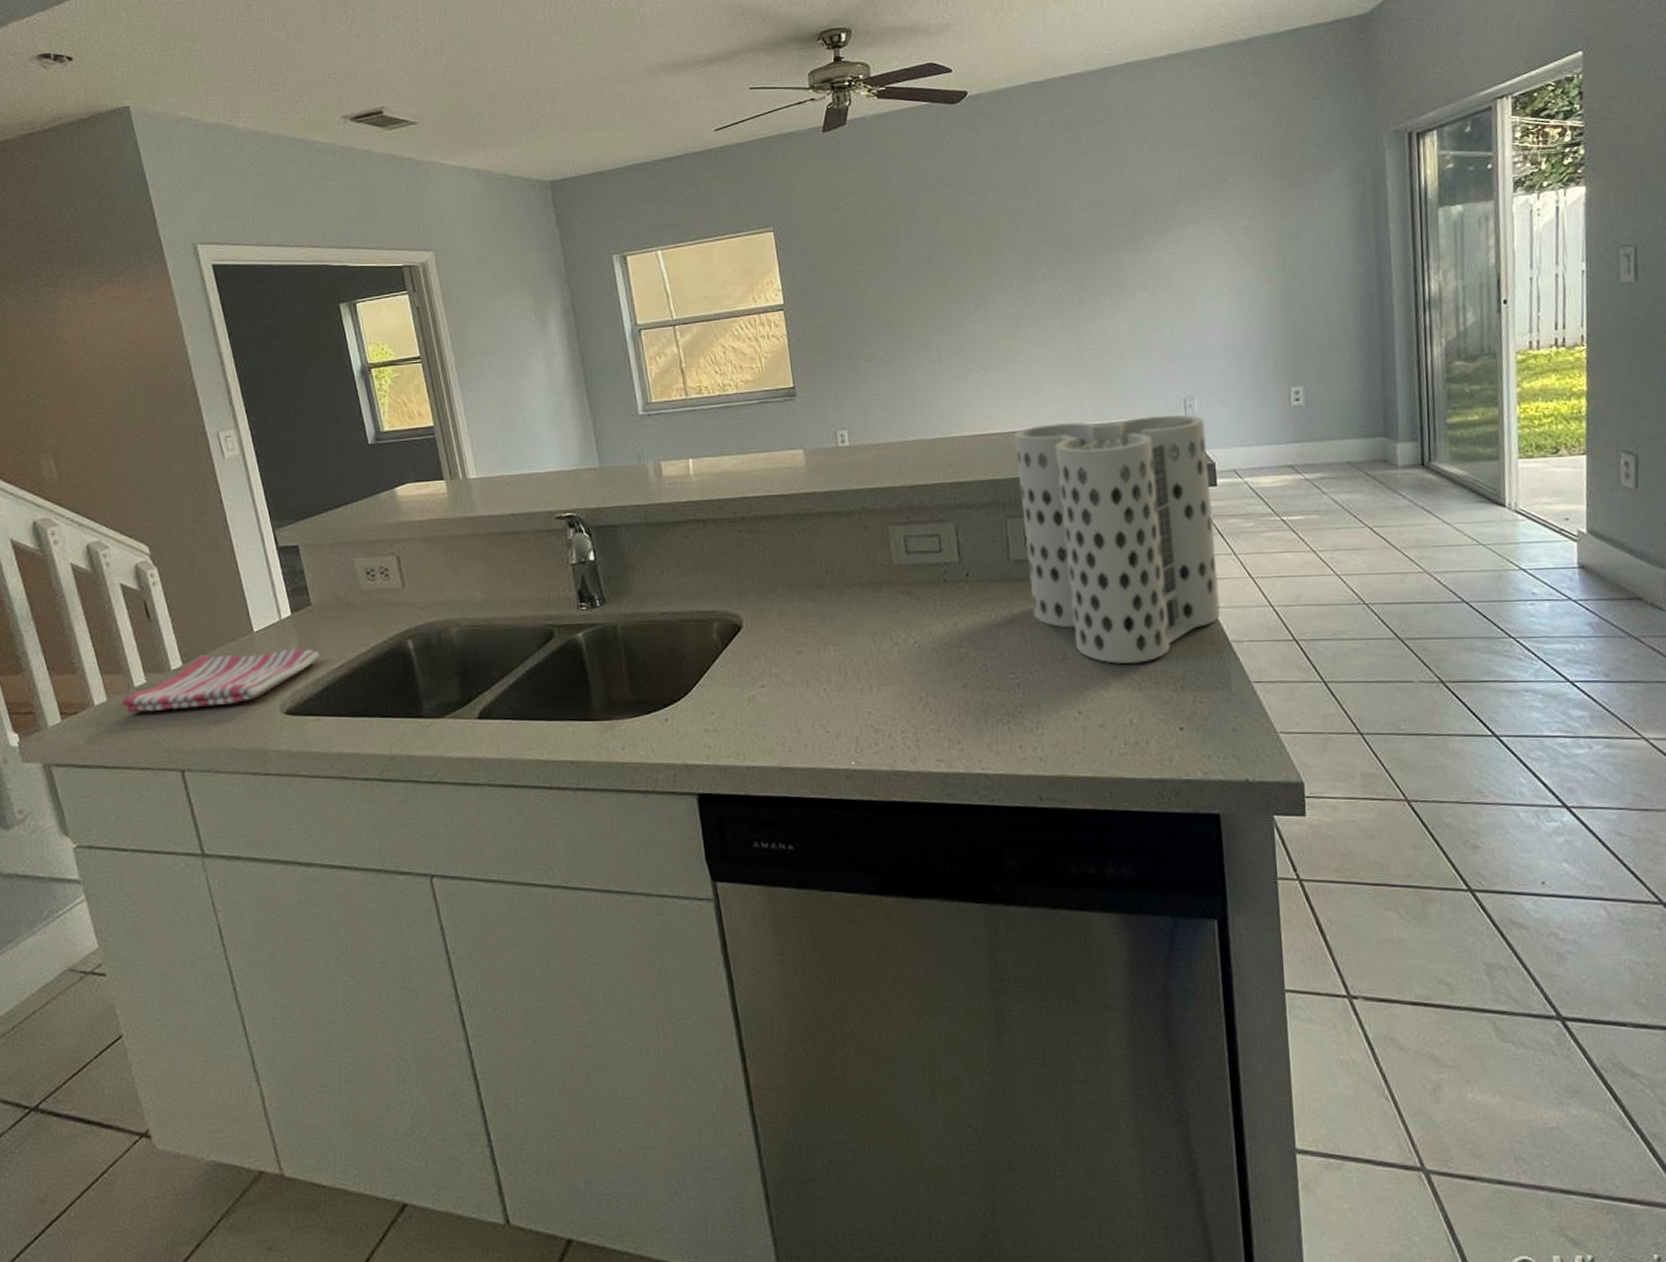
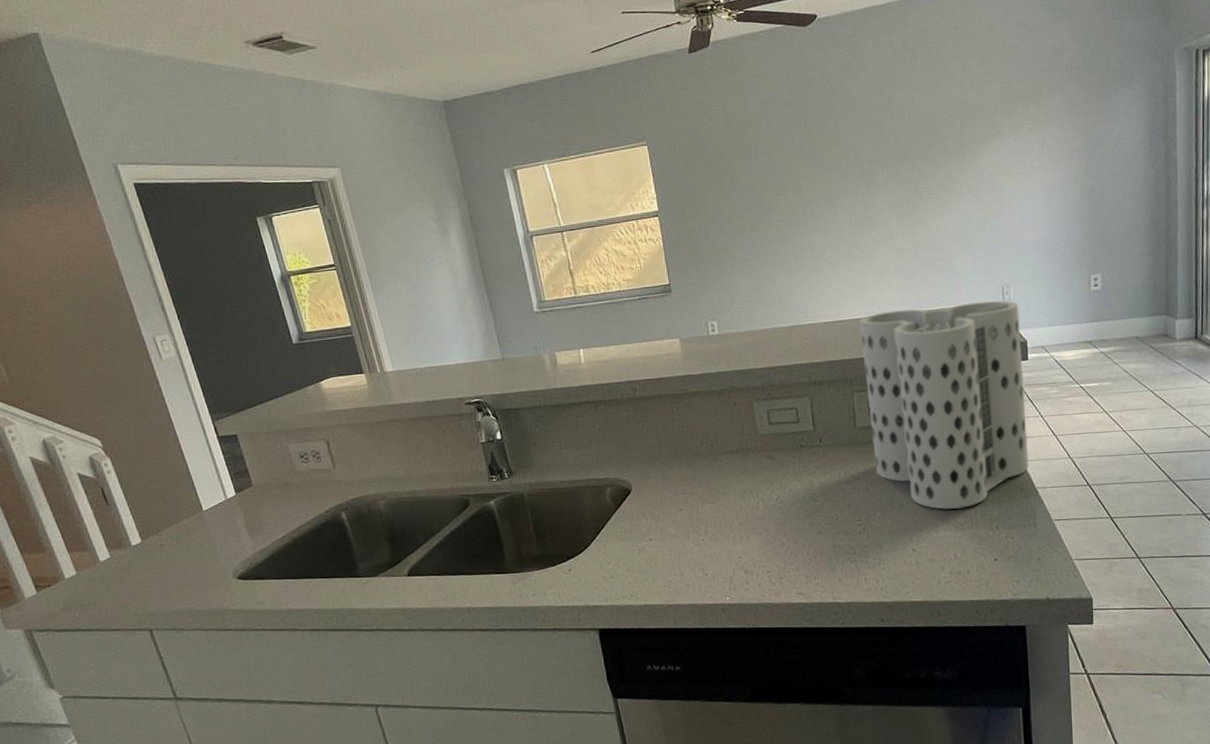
dish towel: present [121,649,320,714] -> none [89,523,265,584]

